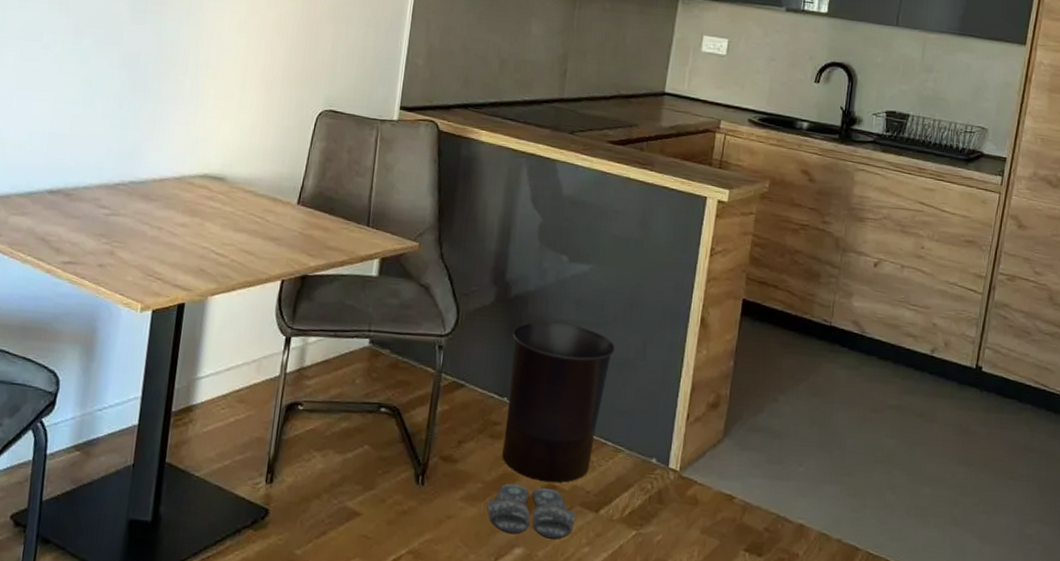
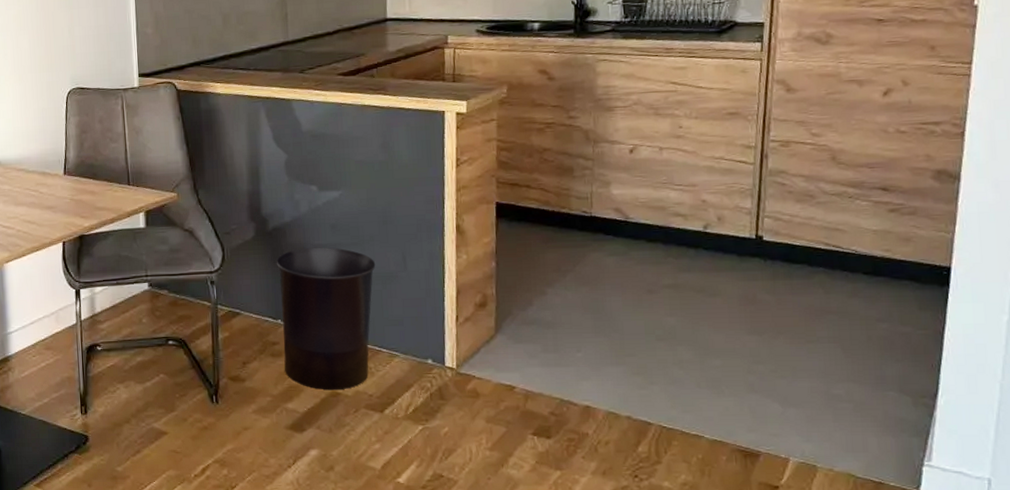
slippers: present [487,483,575,539] -> none [278,394,362,439]

